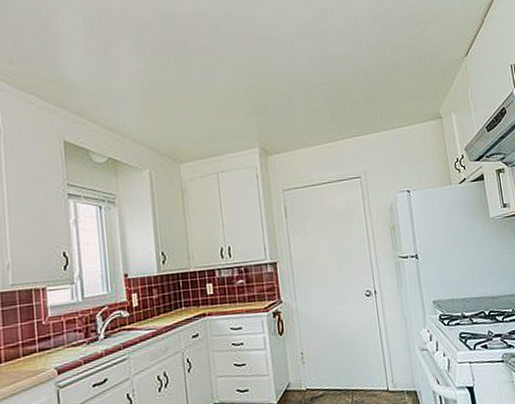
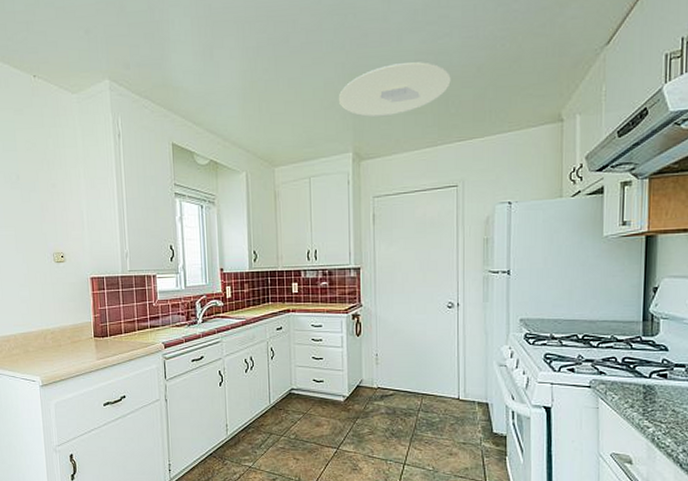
ceiling light: none [241,65,343,114] -> present [339,62,451,117]

